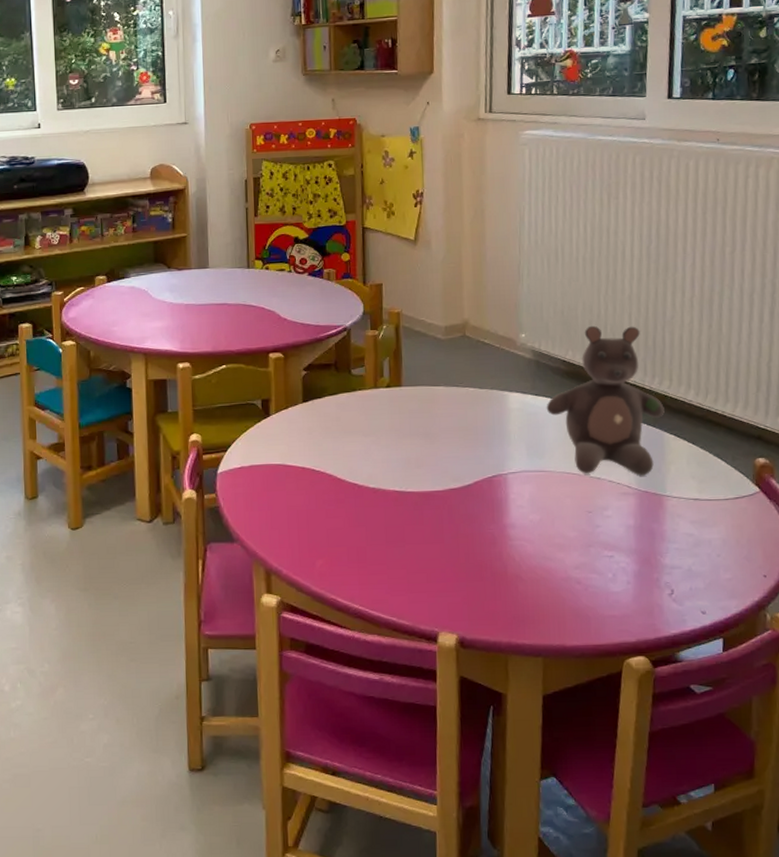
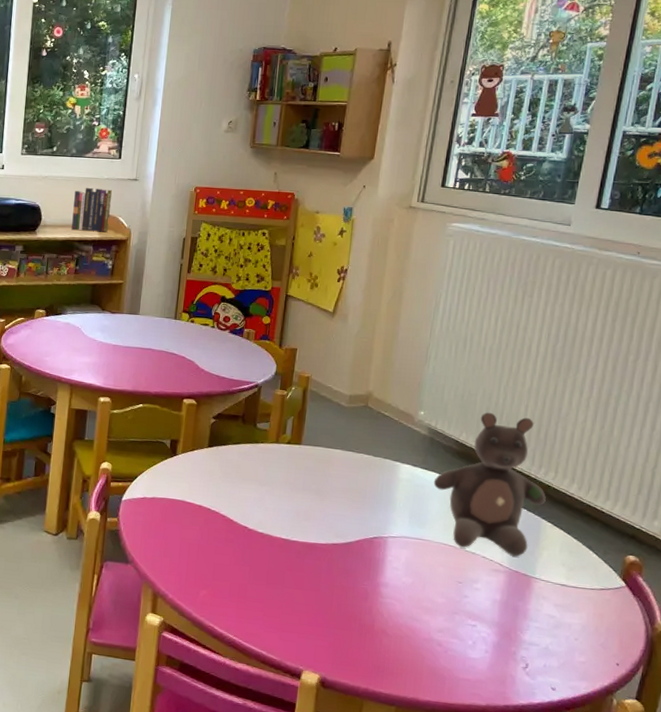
books: none [121,137,163,185] -> present [71,187,113,233]

